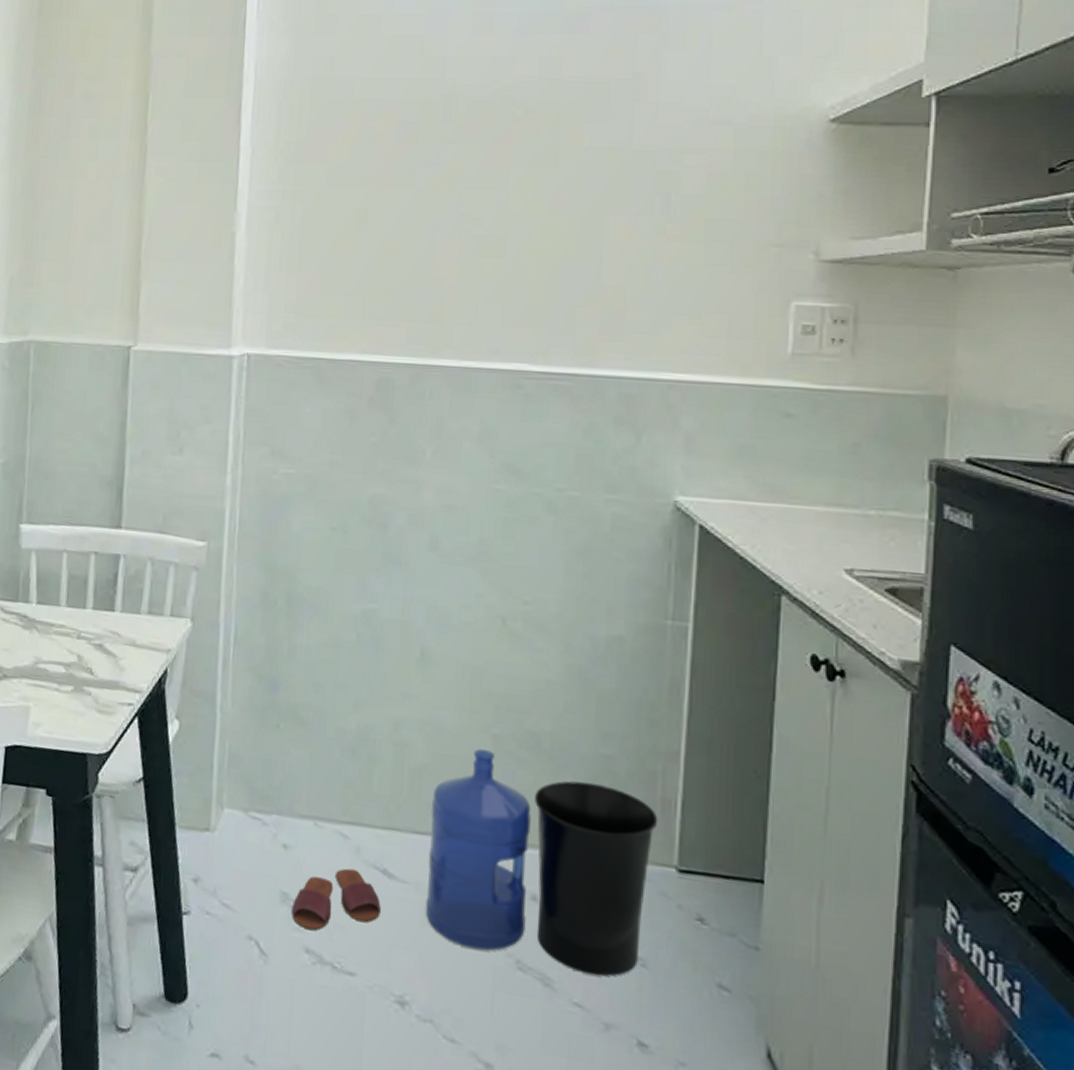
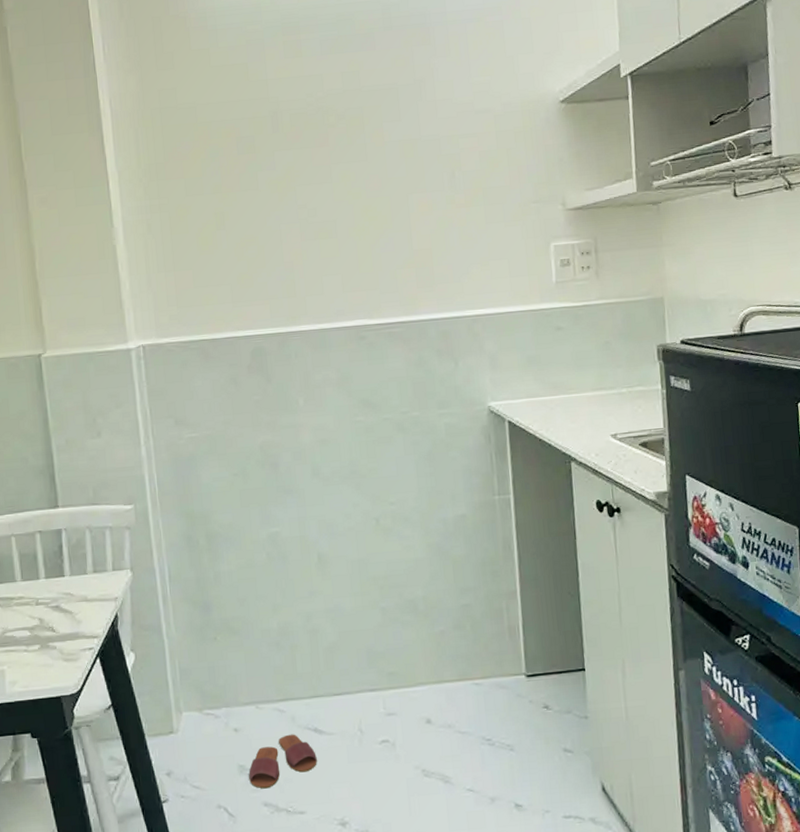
water jug: present [425,749,531,951] -> none [343,620,426,770]
waste bin: present [535,781,658,976] -> none [418,627,508,766]

